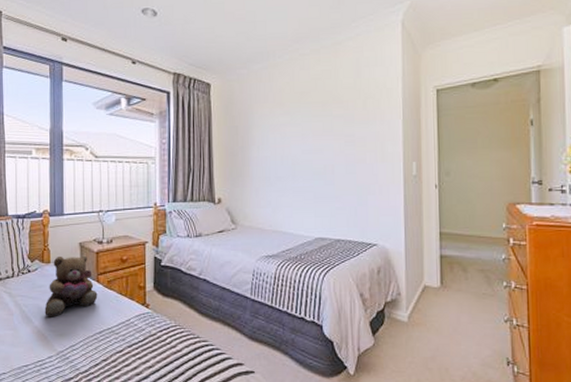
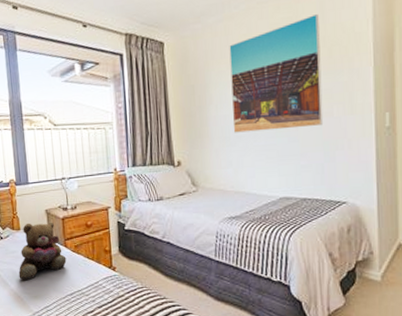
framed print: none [272,69,357,174] -> present [229,14,323,133]

